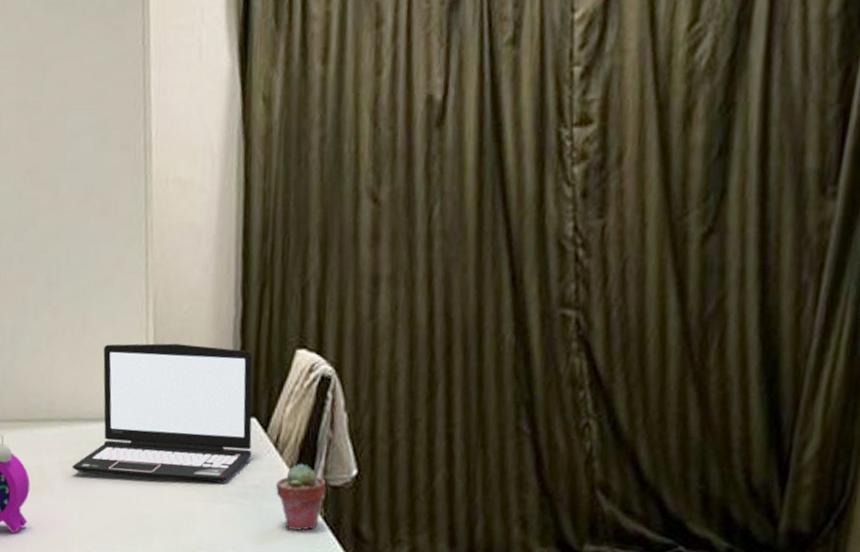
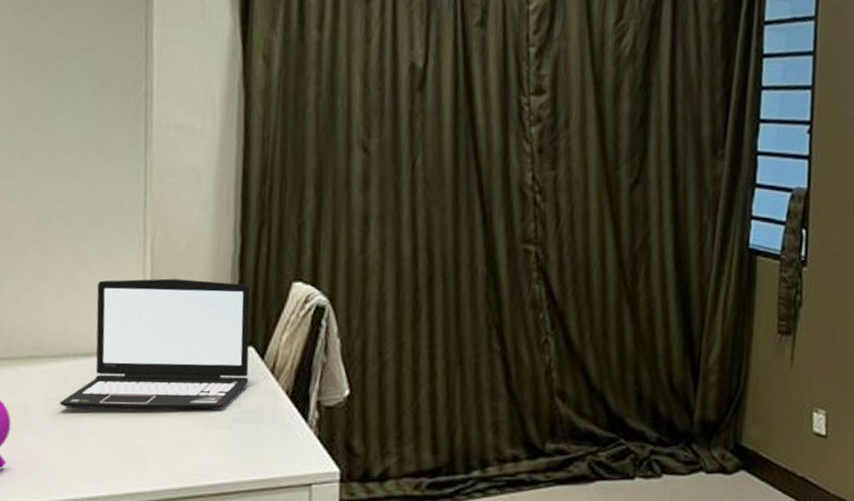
potted succulent: present [276,463,327,531] -> none [272,387,321,450]

